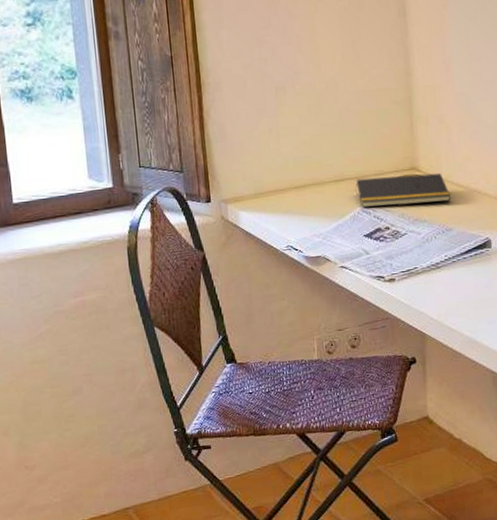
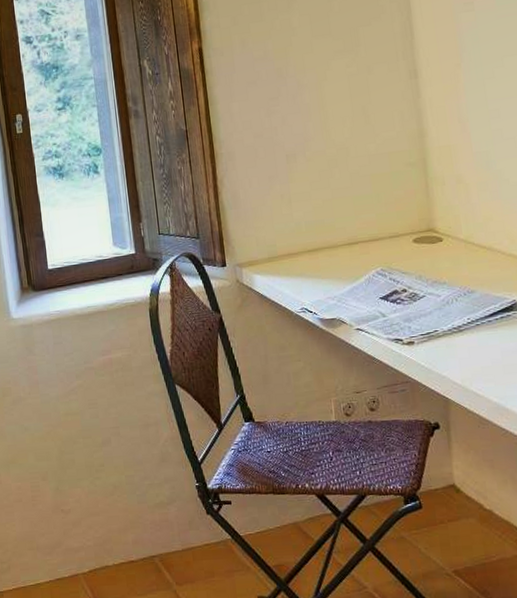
notepad: present [355,172,451,208] -> none [369,233,472,270]

